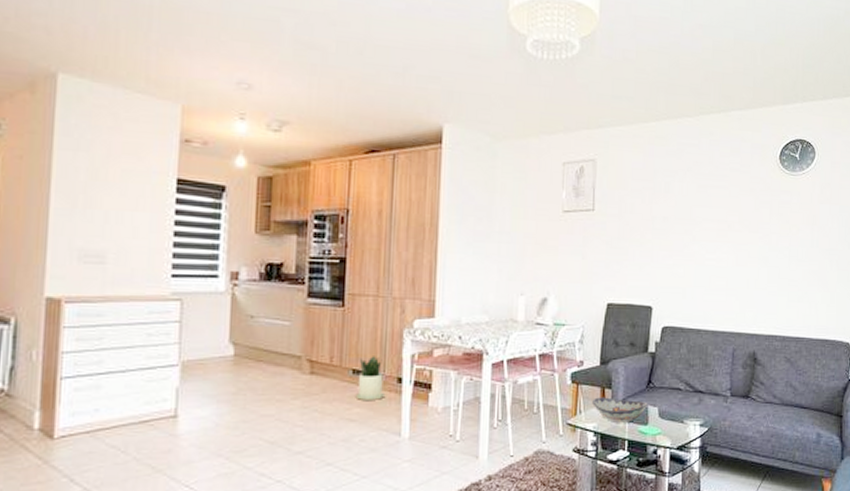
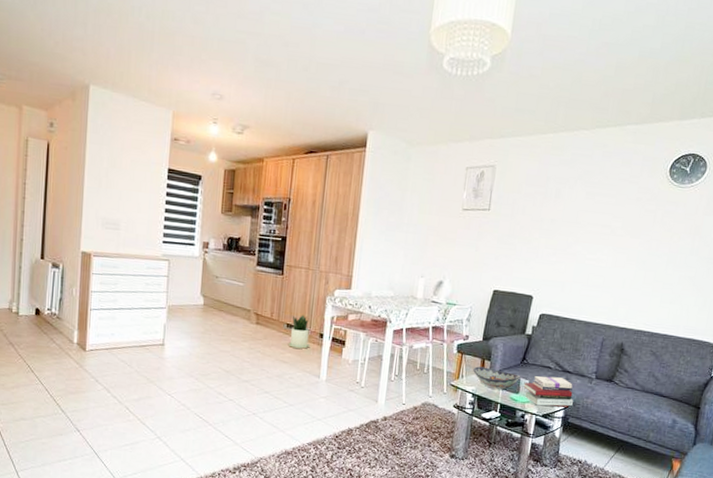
books: none [652,400,710,437] -> present [523,376,574,408]

